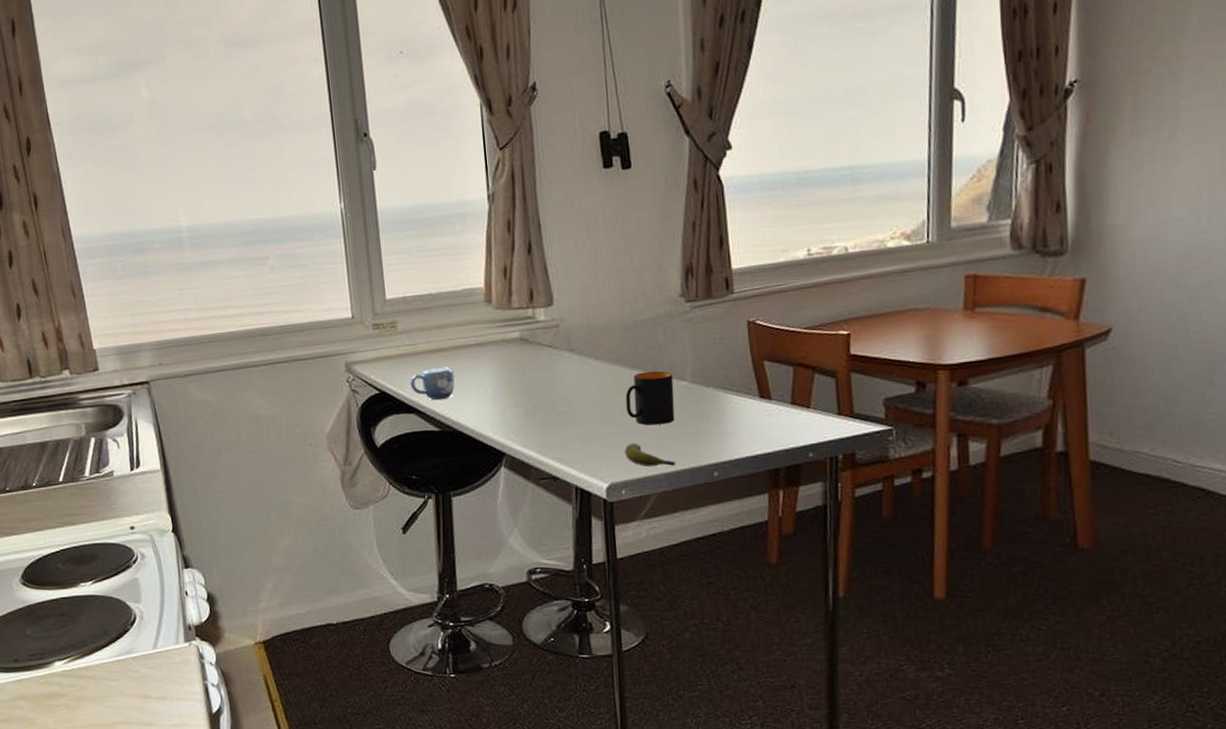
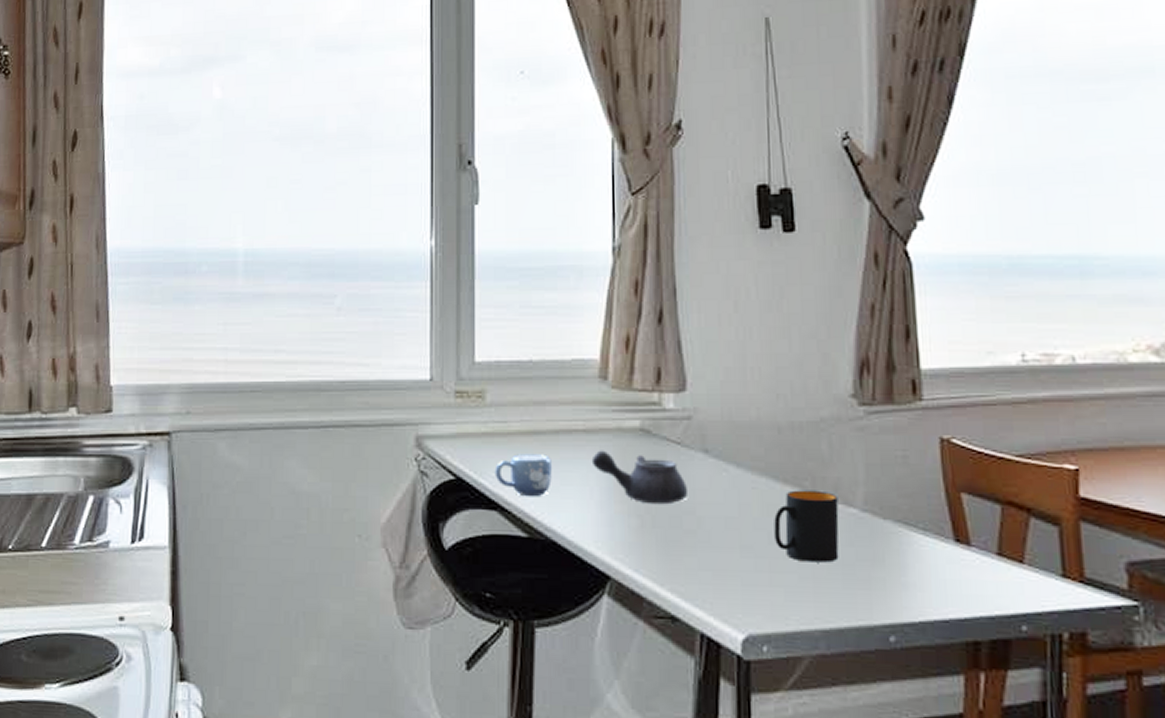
teapot: none [484,358,559,396] -> present [591,450,687,505]
banana: present [625,442,676,467] -> none [769,582,838,622]

